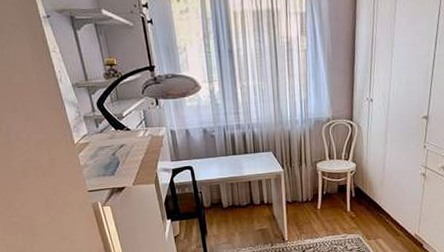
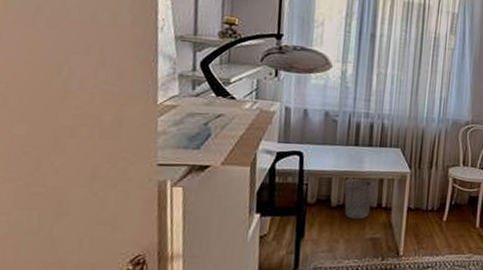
wastebasket: none [230,180,256,216] -> present [344,176,375,219]

